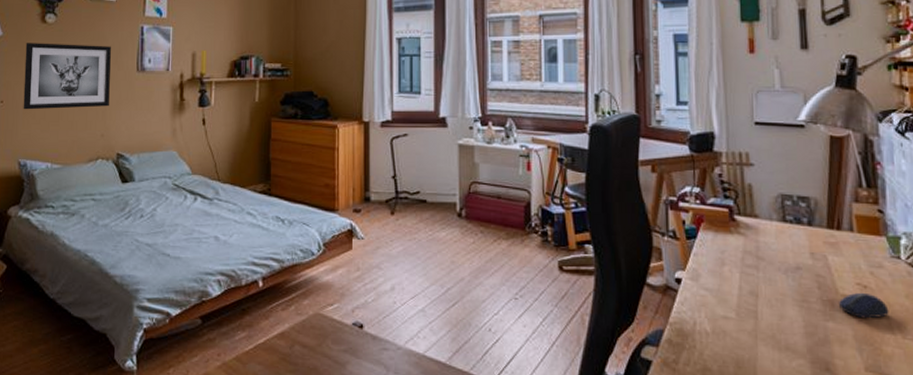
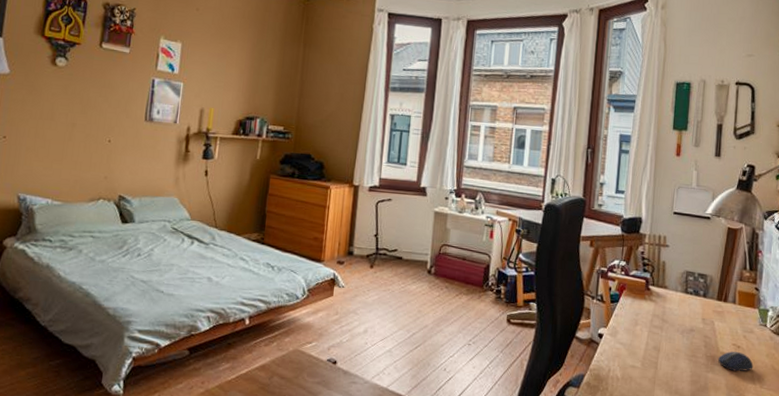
wall art: present [23,43,111,110] -> none [26,83,121,151]

